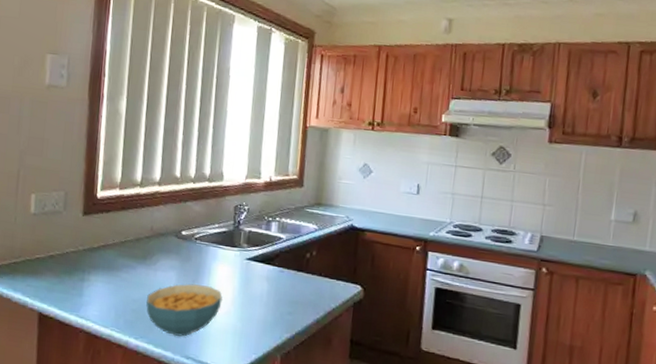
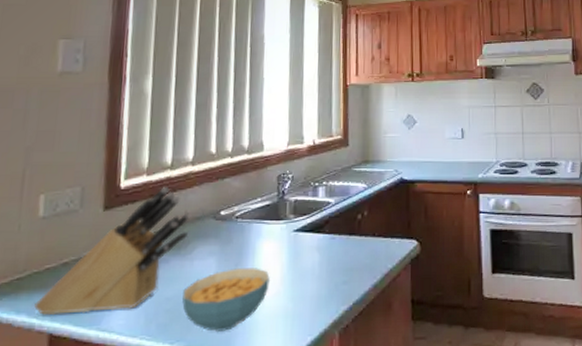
knife block: none [27,202,157,304] -> present [34,187,191,315]

